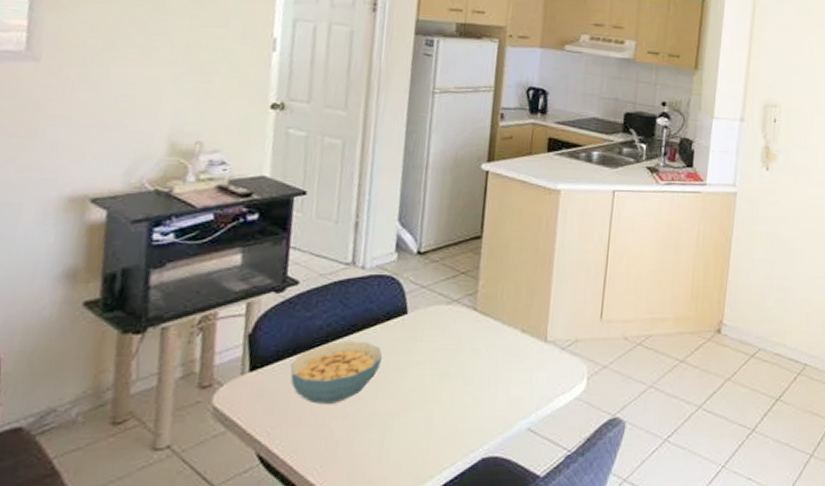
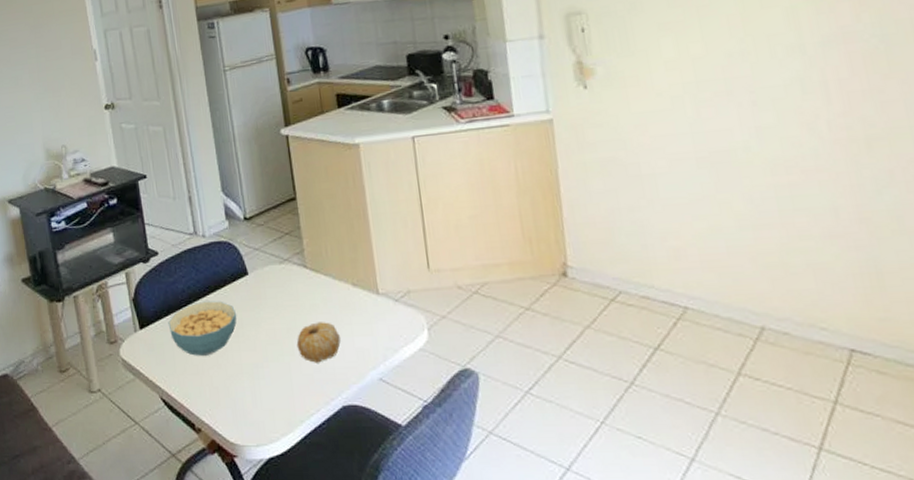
fruit: none [445,368,496,412] -> present [296,322,341,363]

